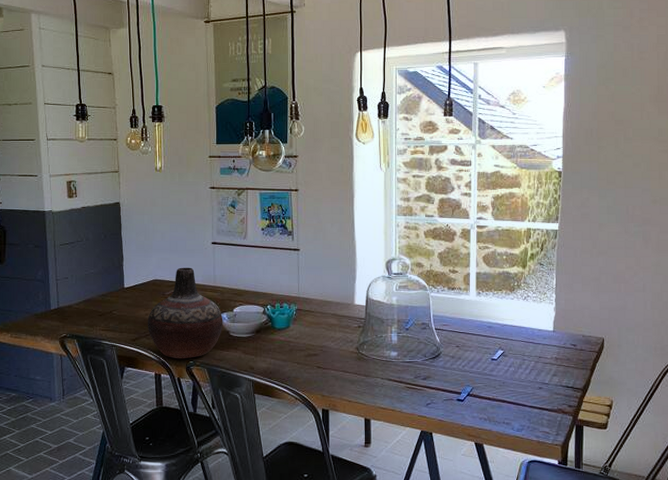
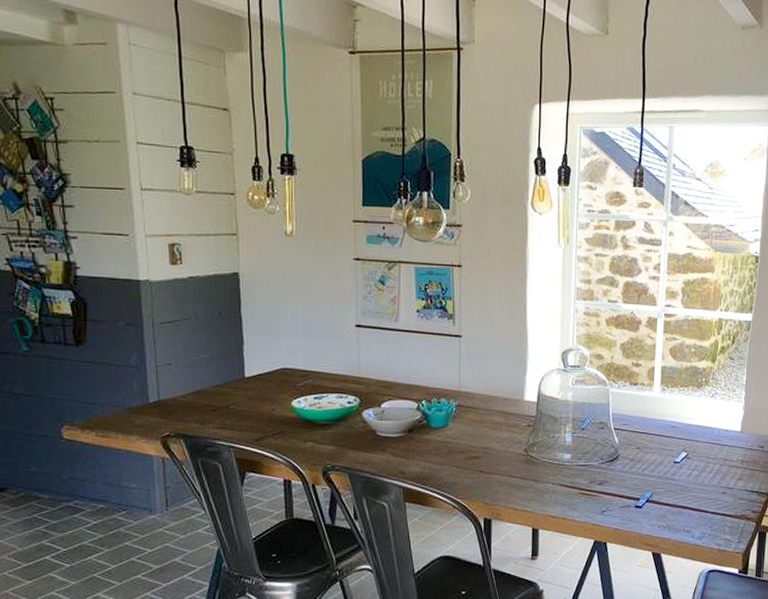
vase: present [147,267,223,359] -> none [274,354,369,463]

